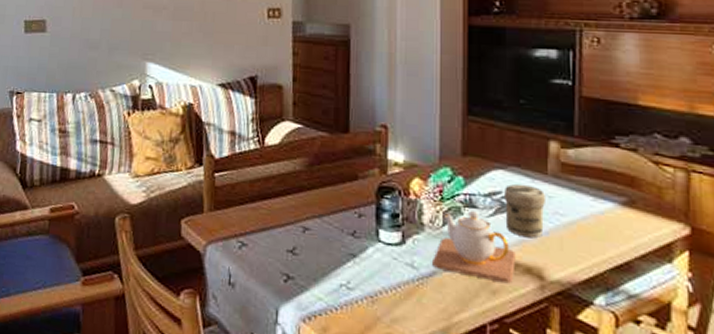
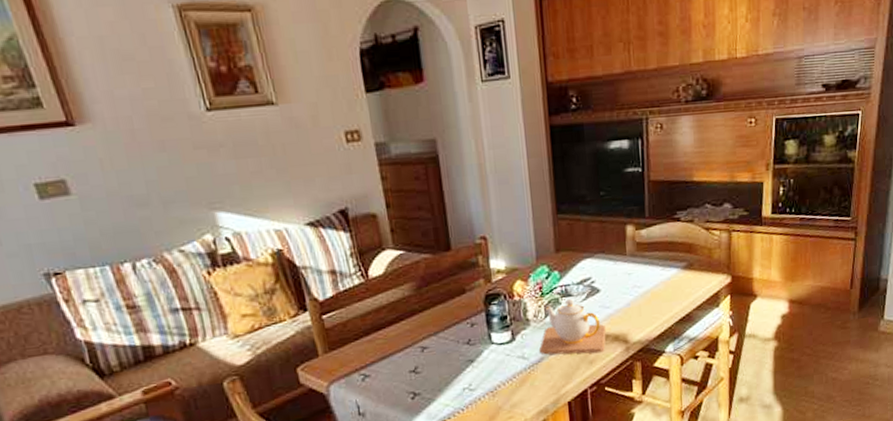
jar: present [503,183,545,238] -> none [592,267,626,313]

